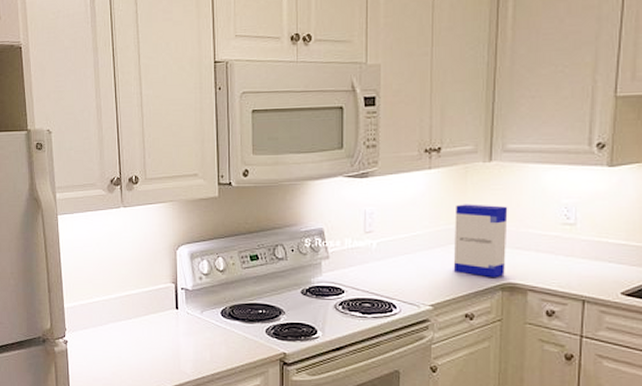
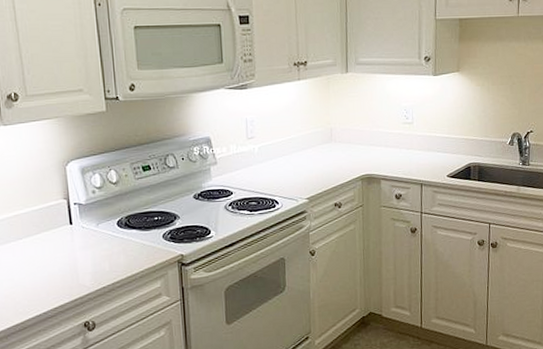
cereal box: present [453,204,508,278] -> none [321,109,363,171]

